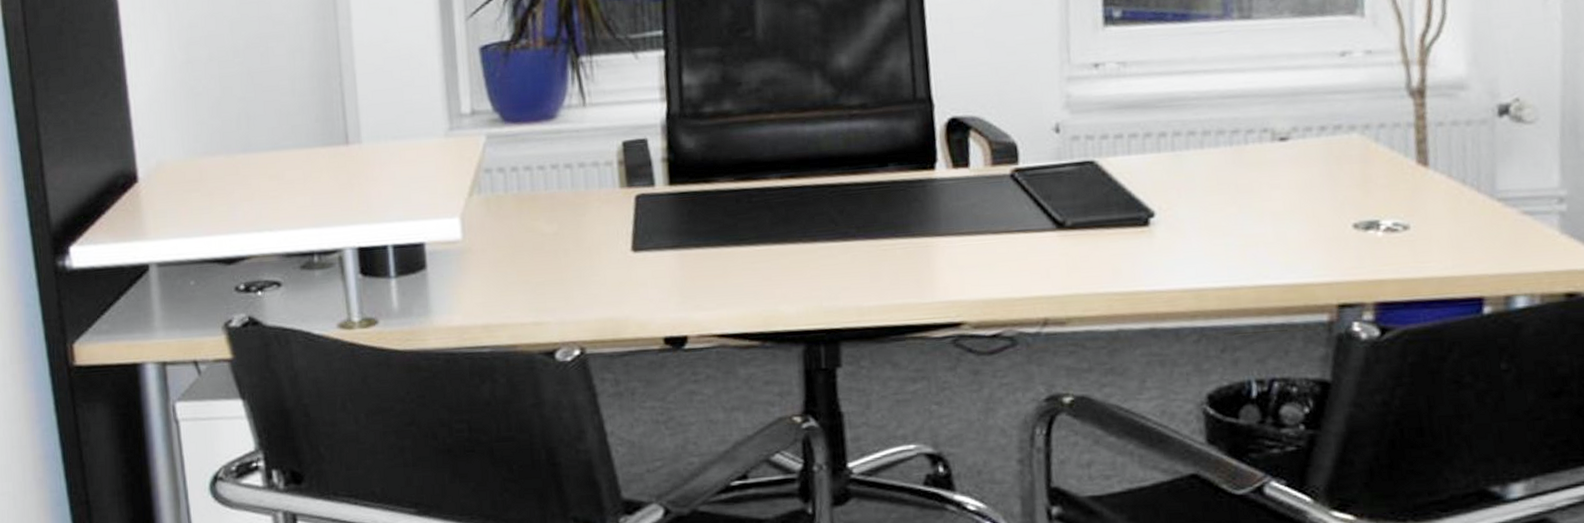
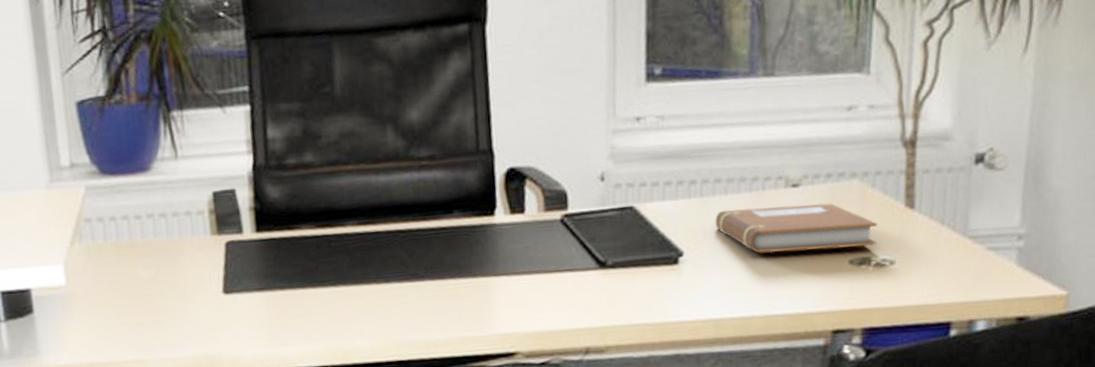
notebook: none [1190,159,1386,215] -> present [715,203,878,253]

